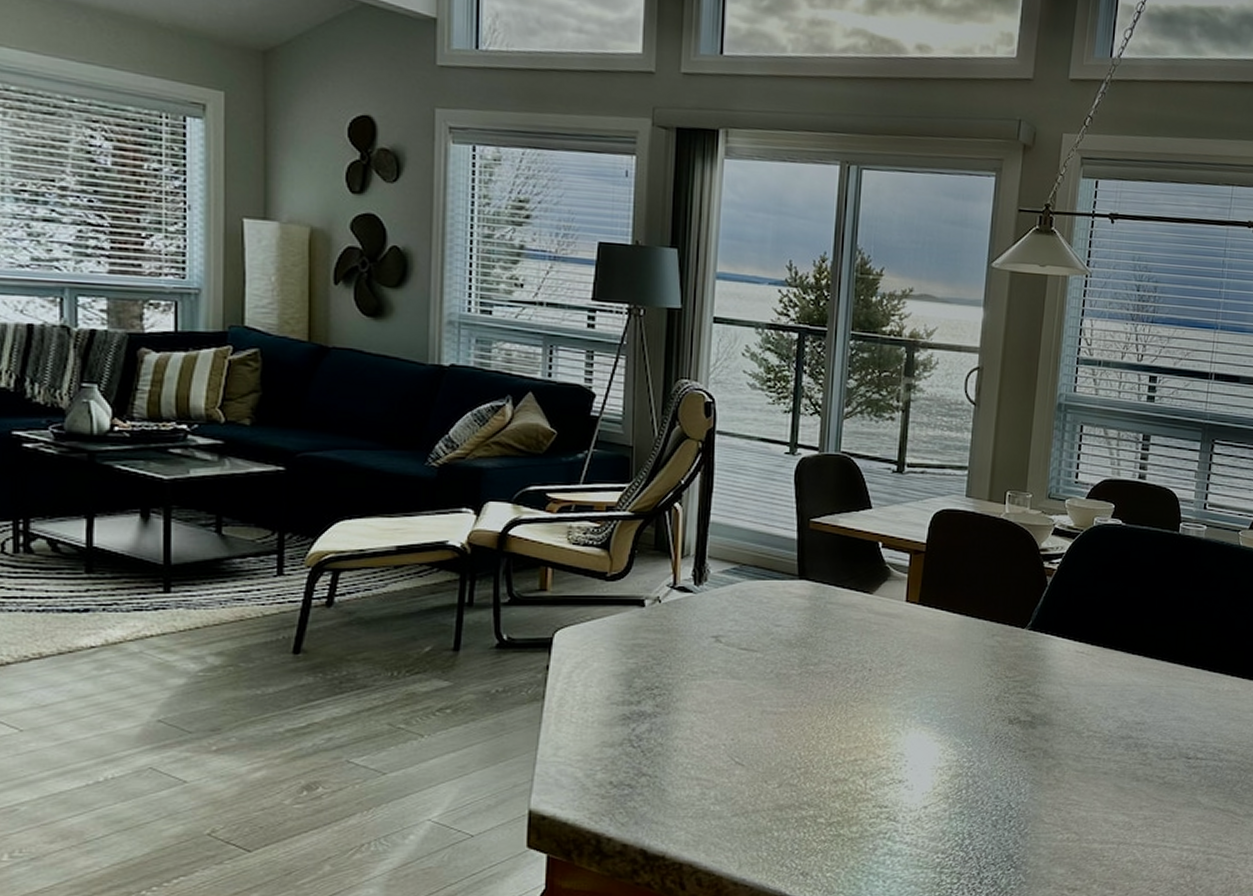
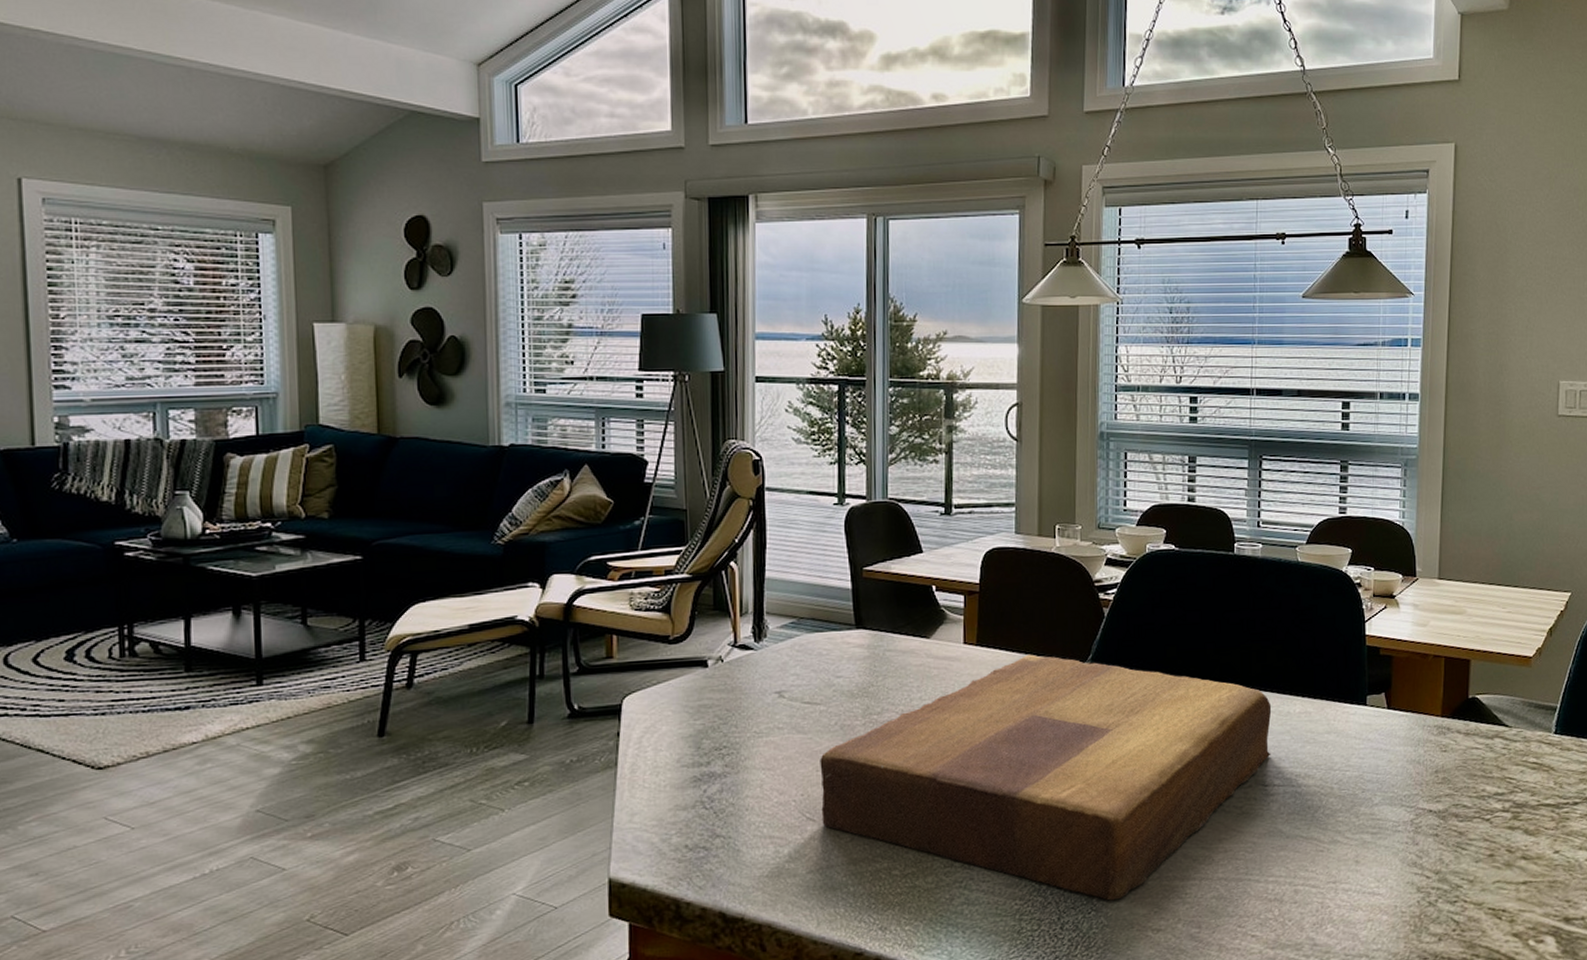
cutting board: none [750,616,1202,859] -> present [820,654,1272,901]

